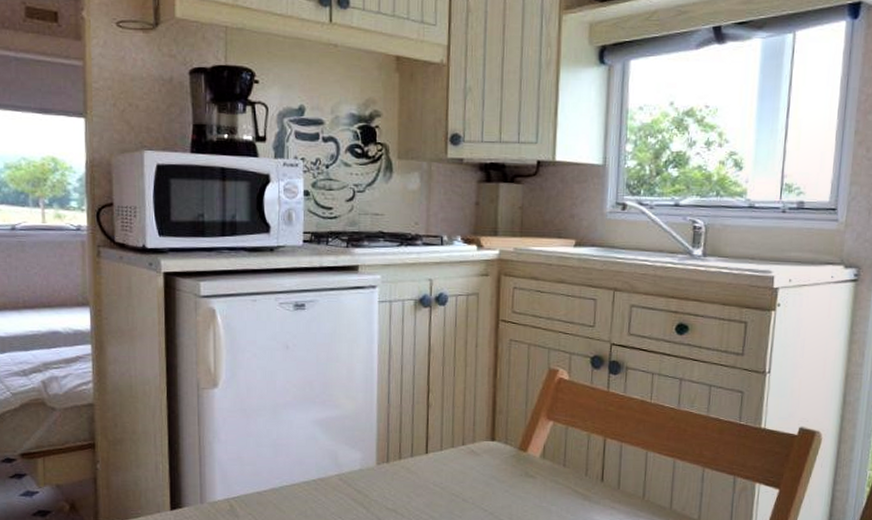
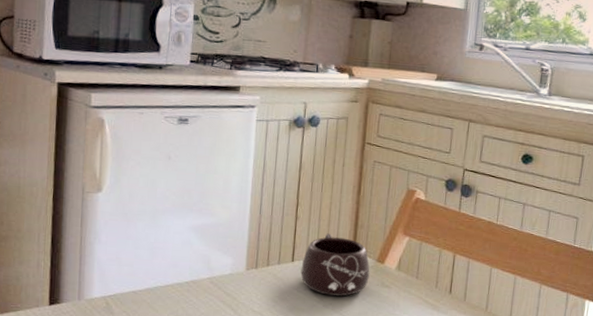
mug: none [436,421,512,489] -> present [301,233,370,296]

